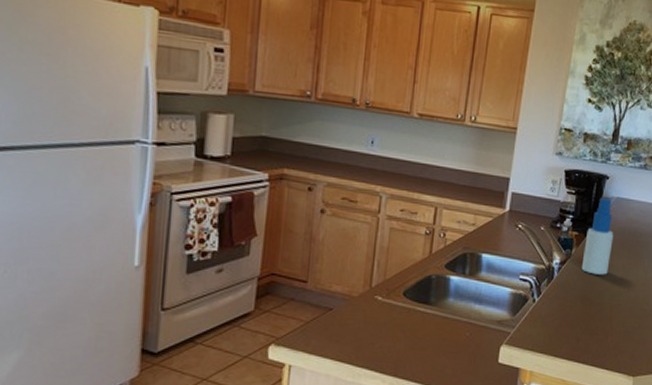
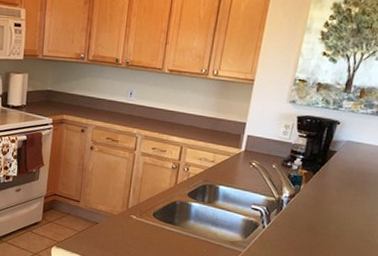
spray bottle: present [581,197,614,275] -> none [309,140,342,209]

